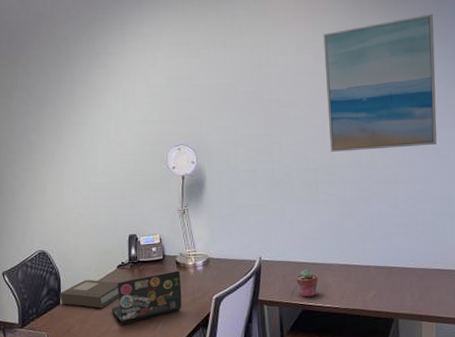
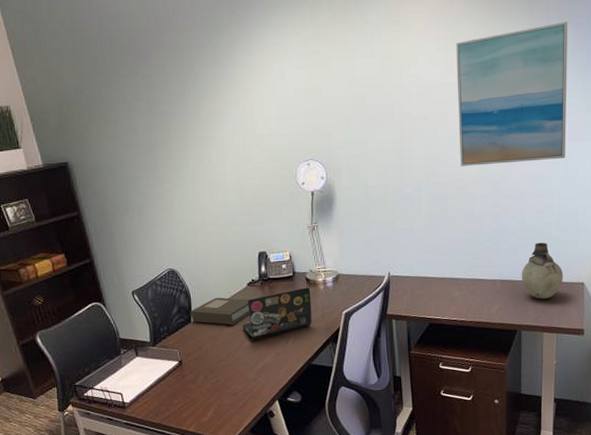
potted succulent: present [296,269,318,297] -> none [424,284,445,311]
vase: none [396,228,441,287] -> present [521,242,563,300]

